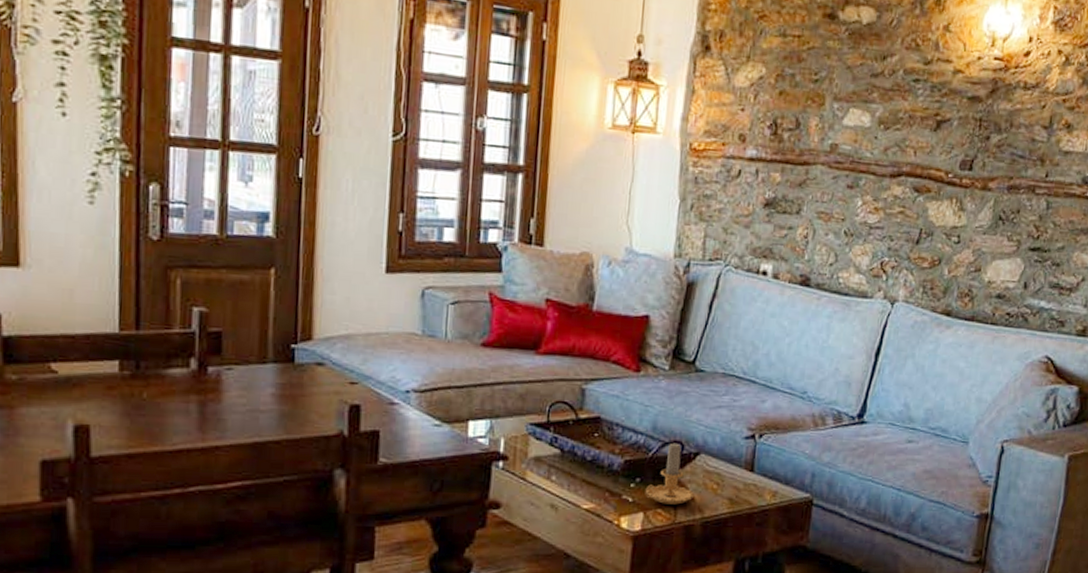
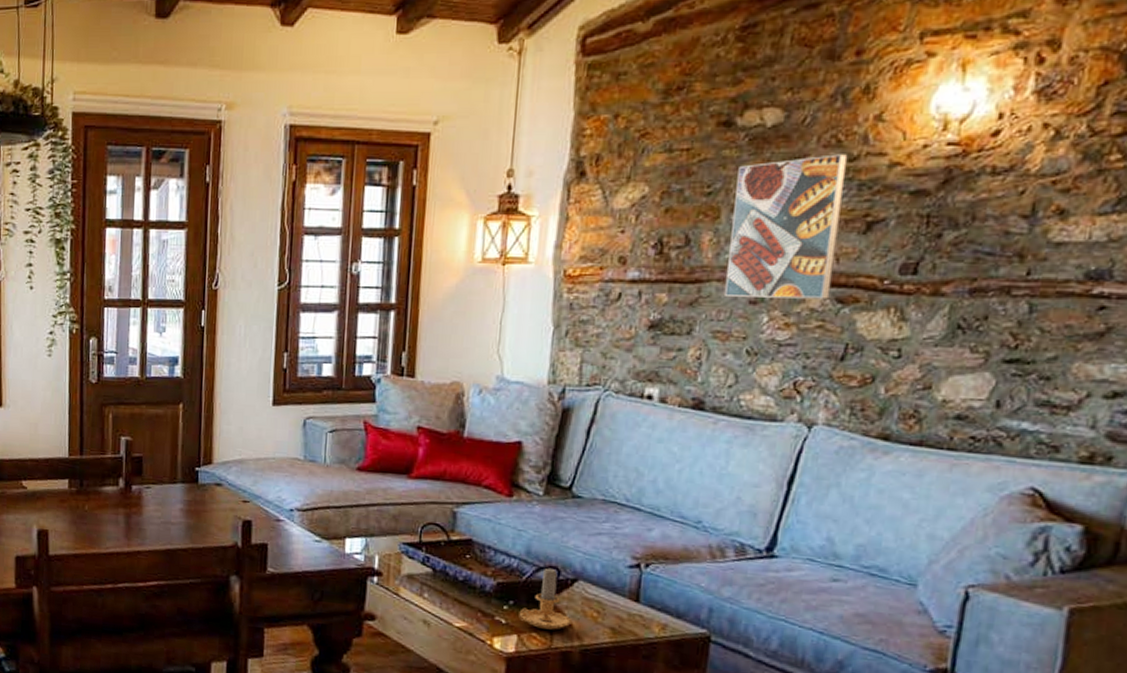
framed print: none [826,56,924,188] -> present [723,154,848,300]

